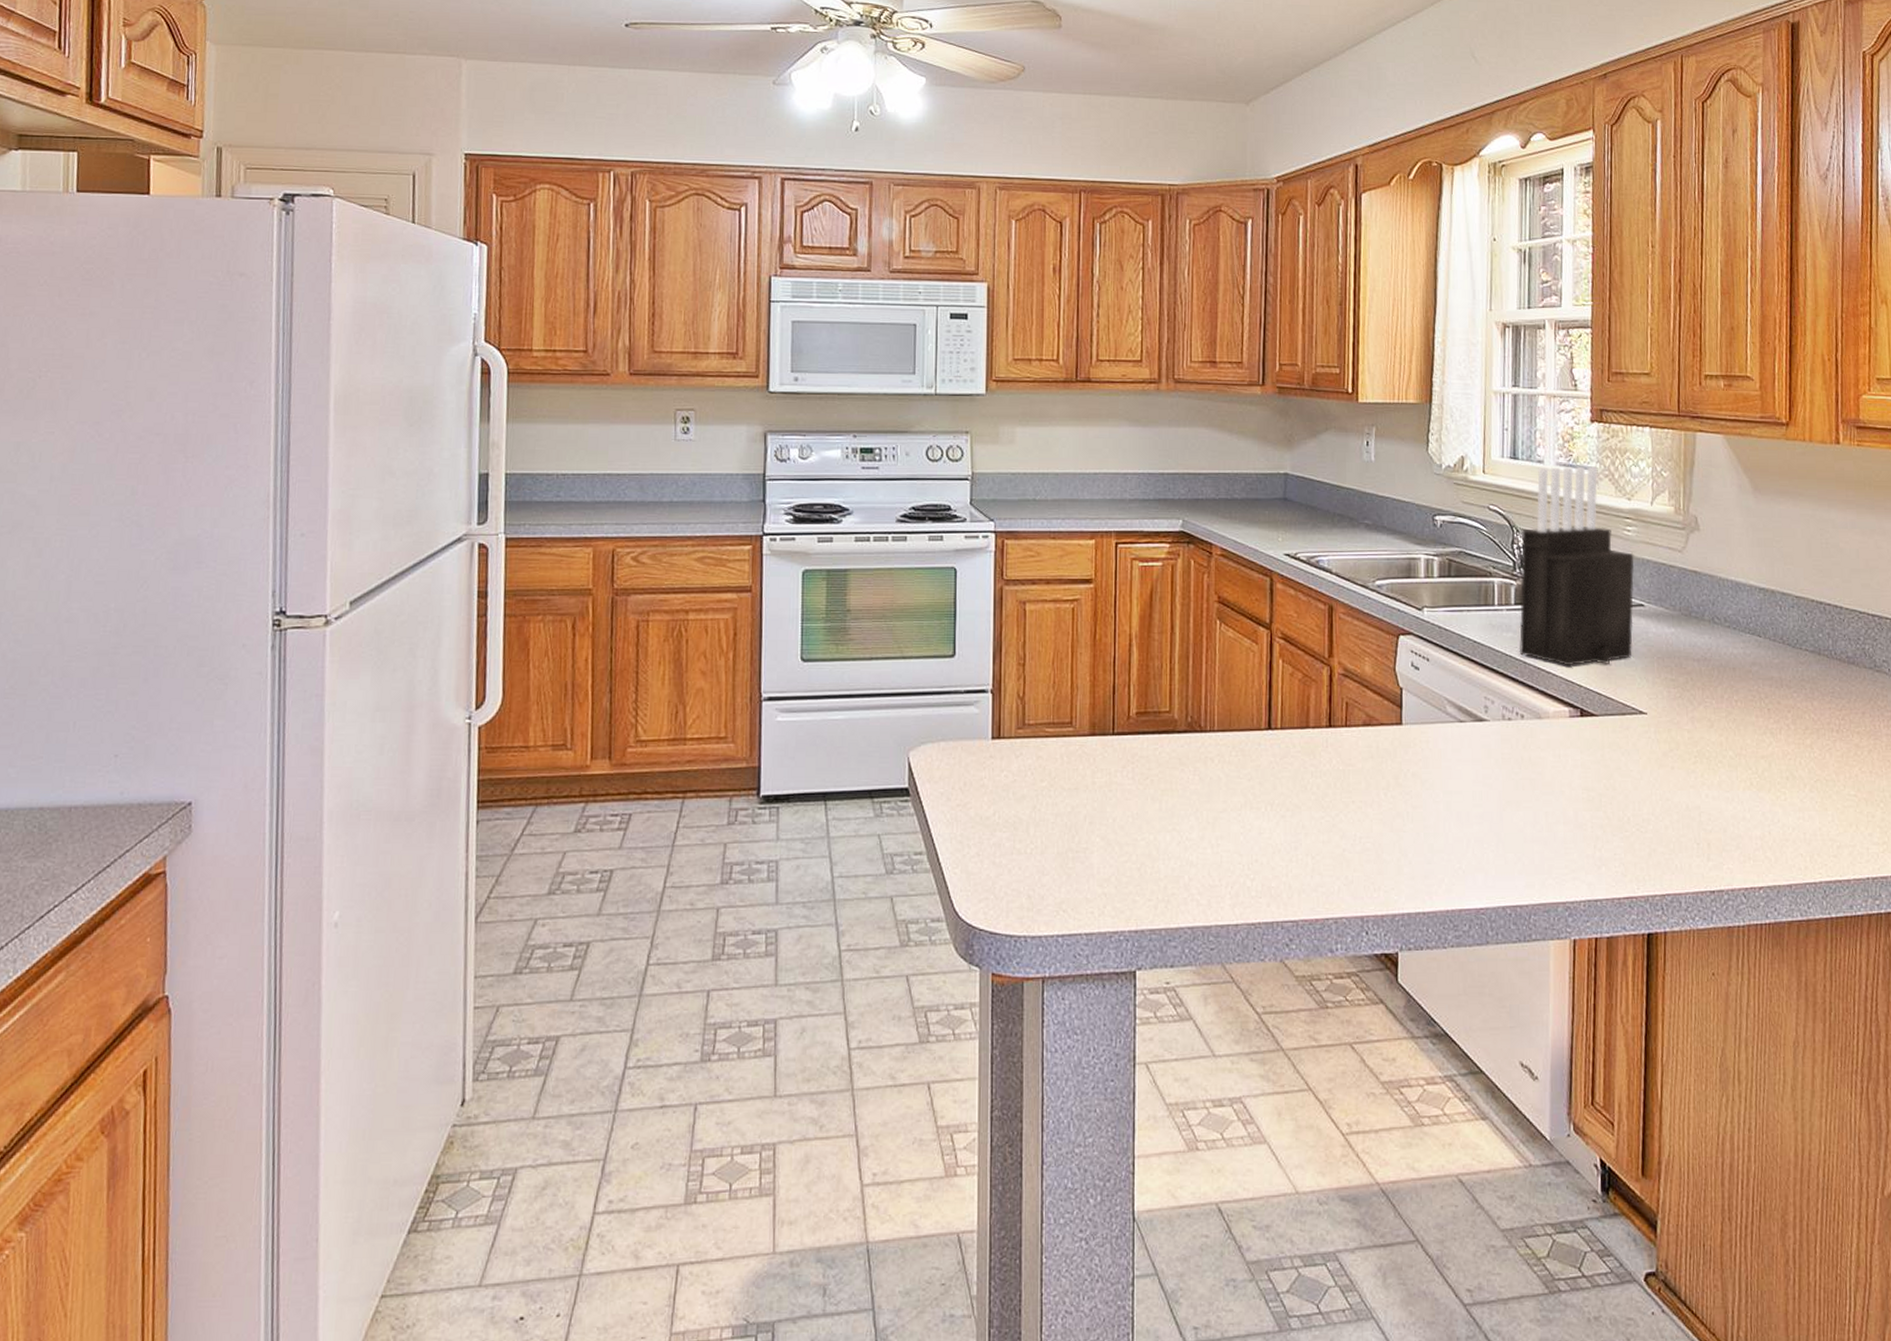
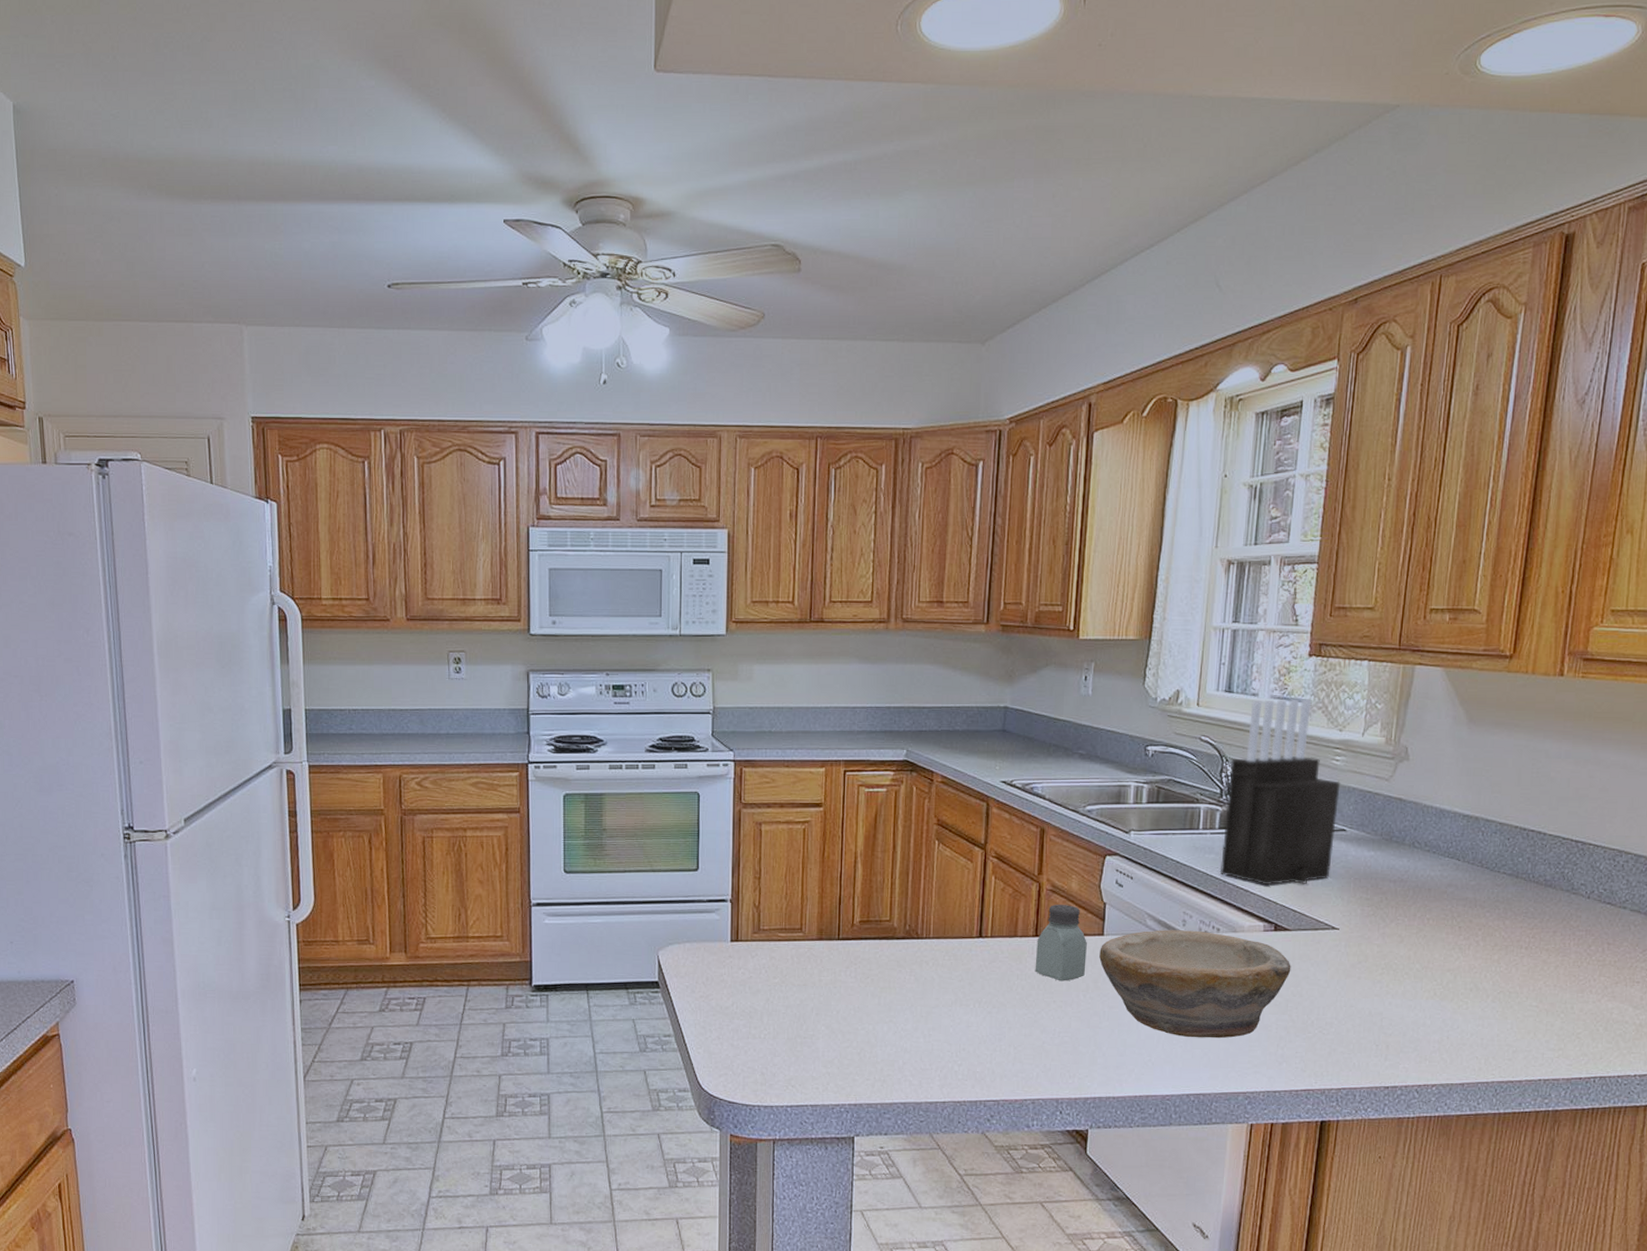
saltshaker: none [1330,691,1385,778] -> present [1035,905,1087,981]
bowl: none [1399,717,1602,840] -> present [1099,930,1291,1039]

